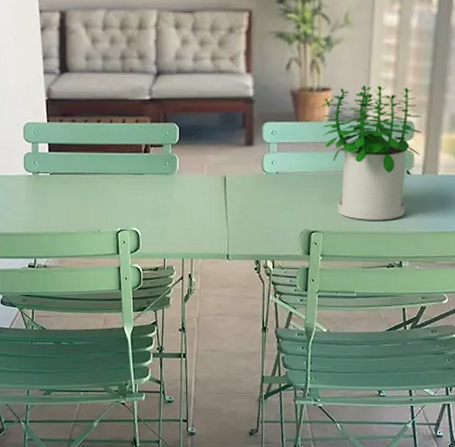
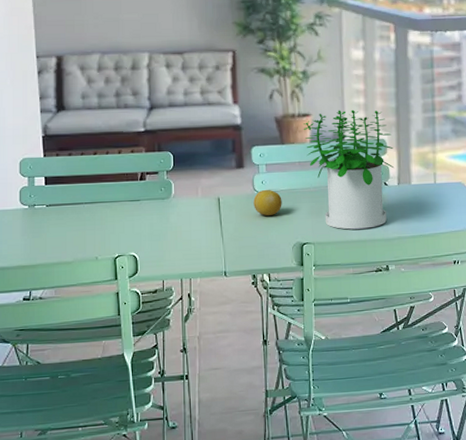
fruit: none [261,170,292,199] -> present [253,189,282,216]

